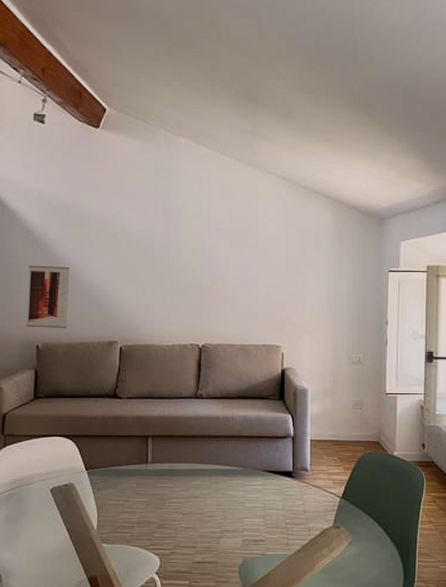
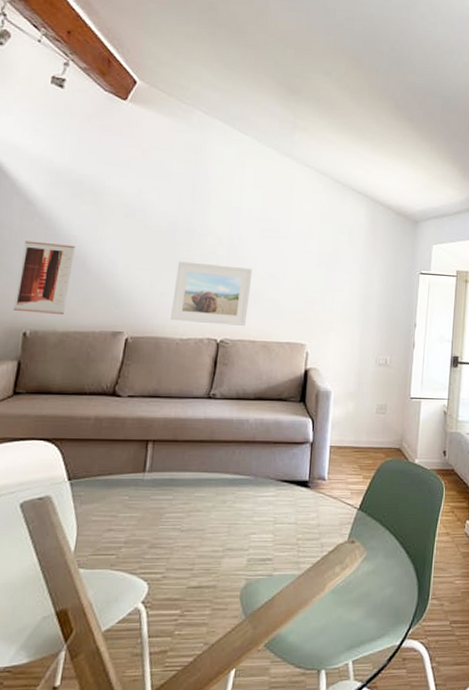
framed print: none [157,274,226,331] -> present [171,261,253,326]

